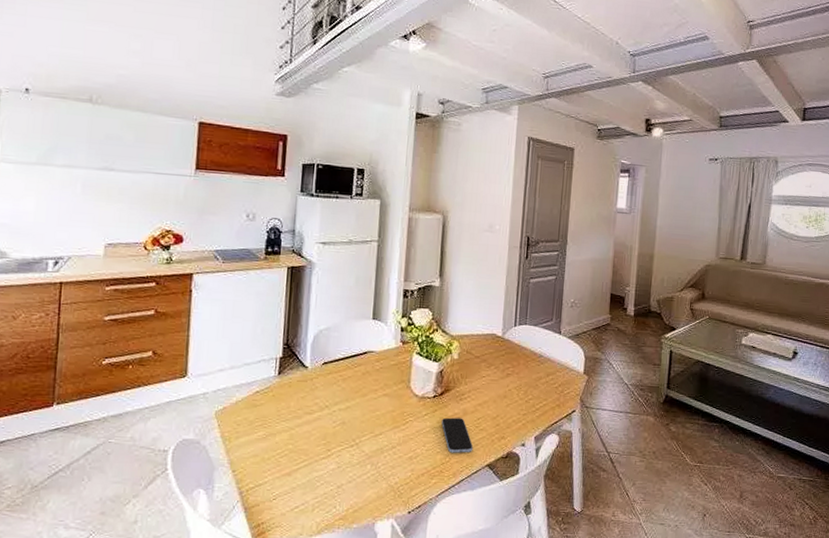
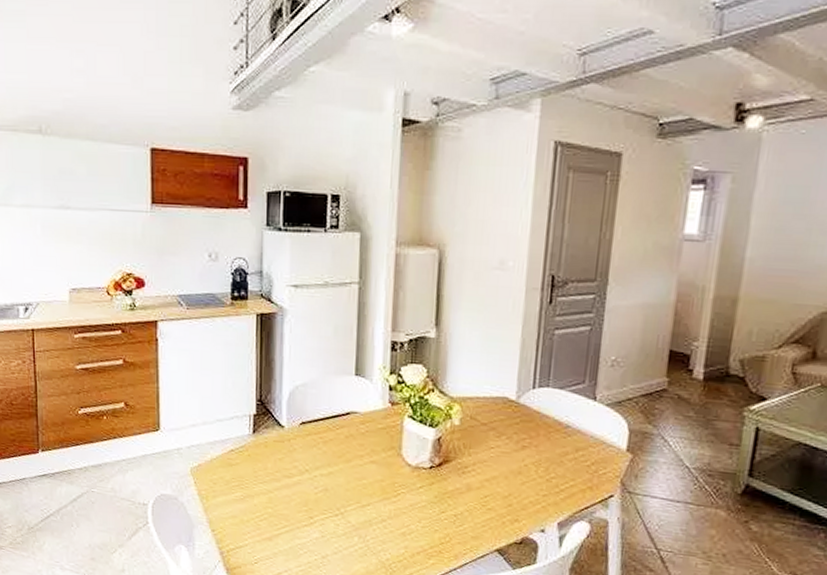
smartphone: present [441,417,474,453] -> none [440,492,479,534]

